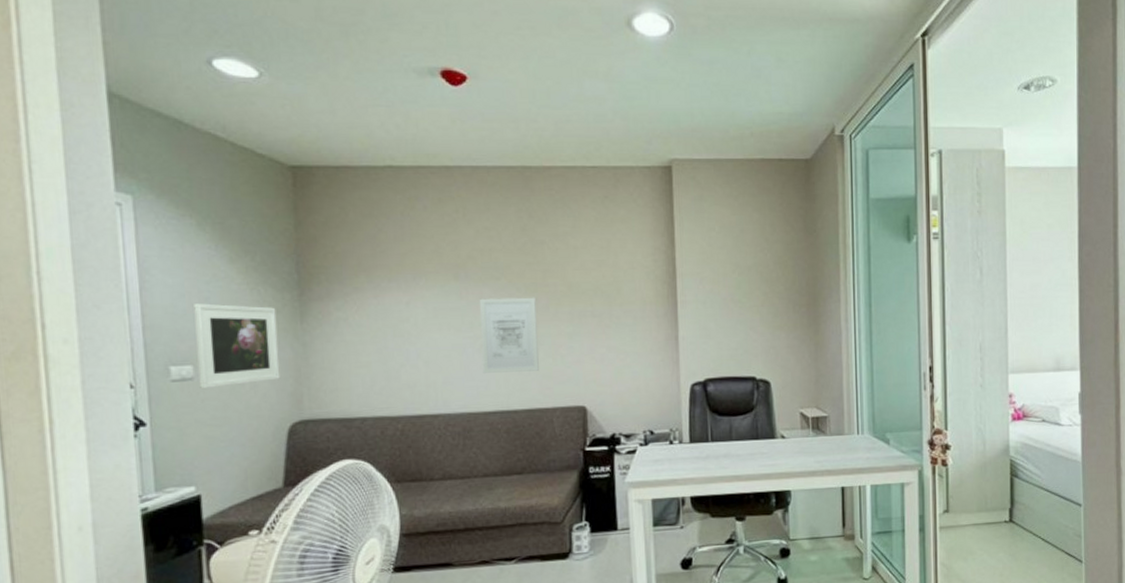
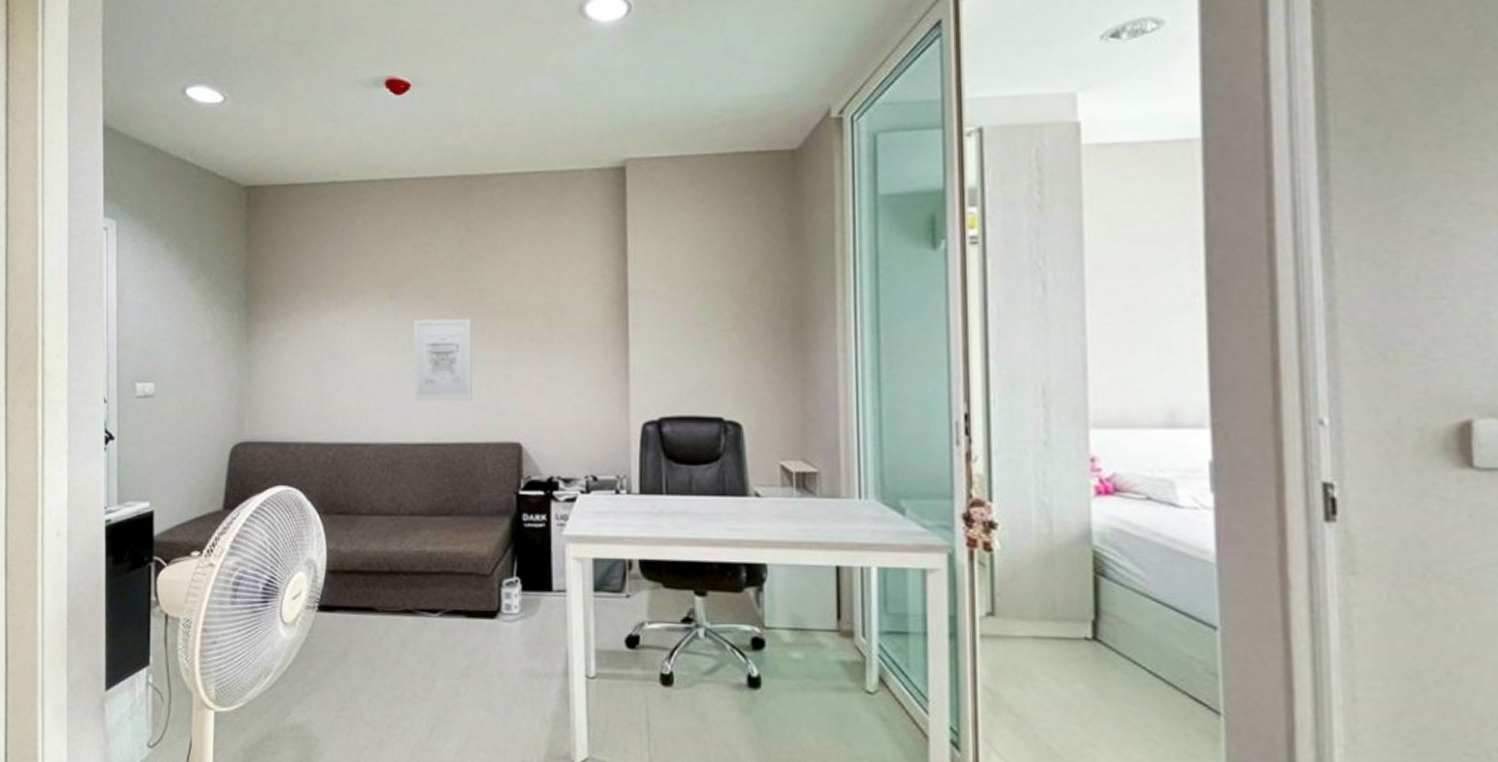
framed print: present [194,303,281,390] -> none [158,322,226,407]

